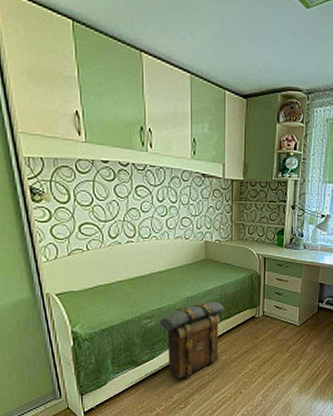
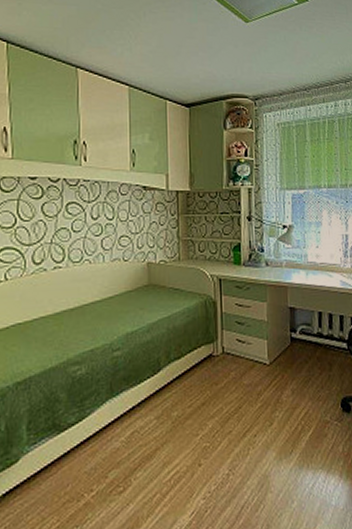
backpack: present [159,301,224,379] -> none [91,337,173,448]

